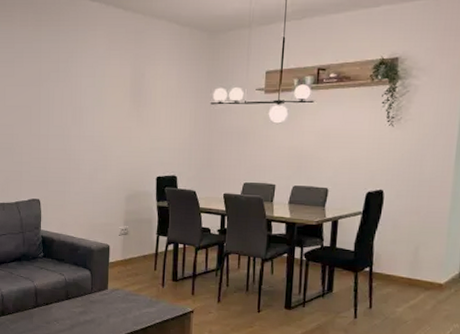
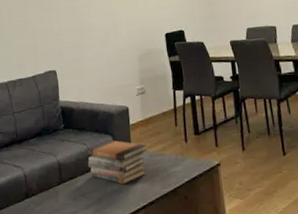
book stack: none [64,274,123,317] -> present [87,140,147,185]

